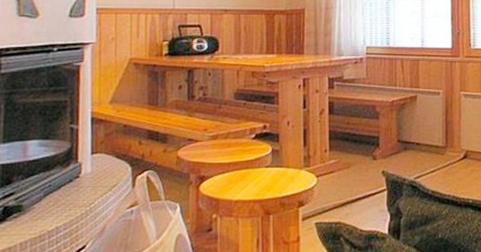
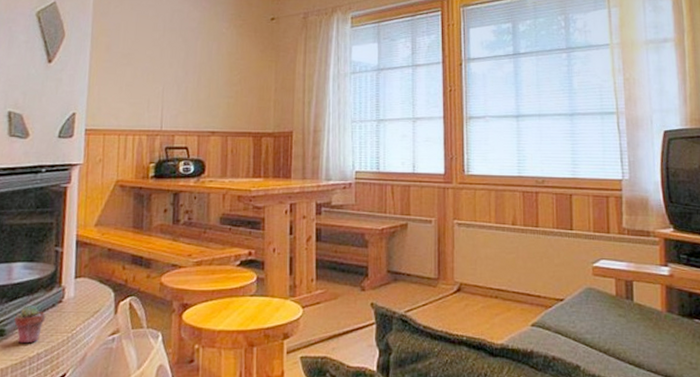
potted succulent: none [31,180,63,218] -> present [14,304,46,344]

